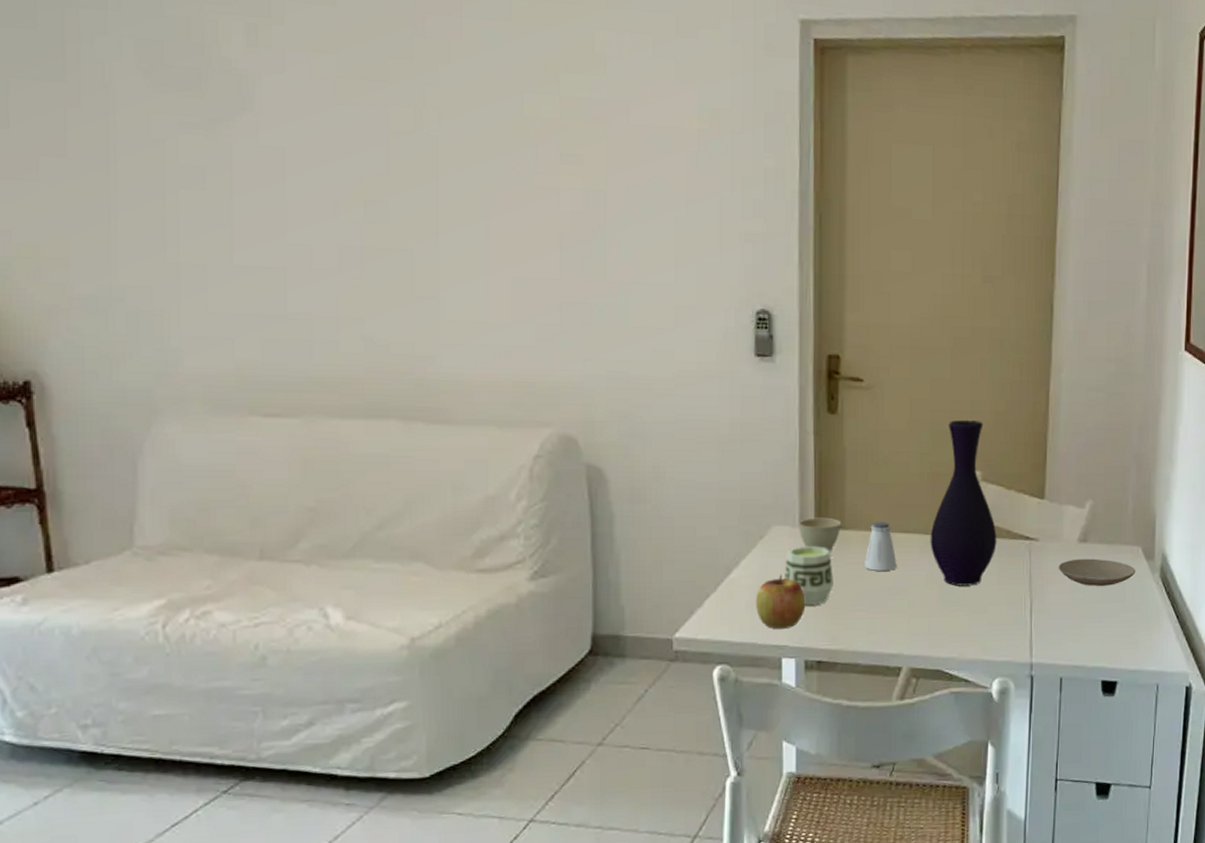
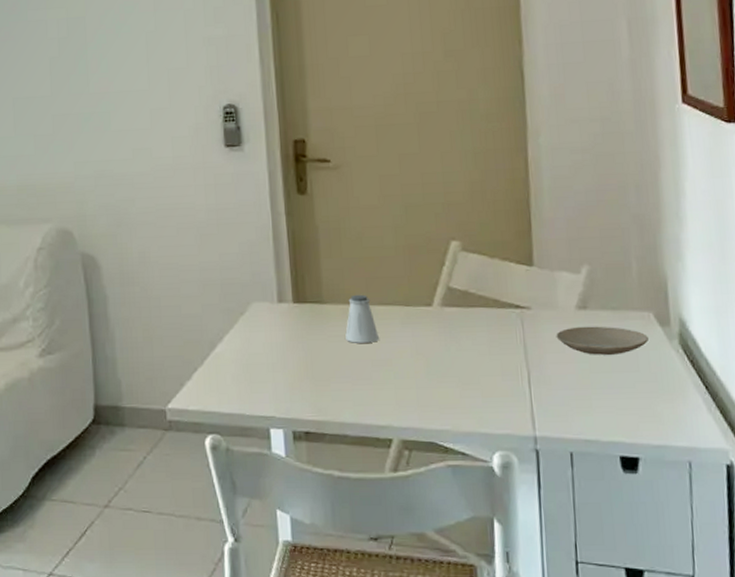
apple: present [756,574,806,630] -> none [241,347,290,401]
cup: present [784,546,833,605] -> none [266,321,316,377]
cup: present [798,517,842,553] -> none [276,293,319,327]
vase: present [930,419,997,586] -> none [411,190,484,357]

